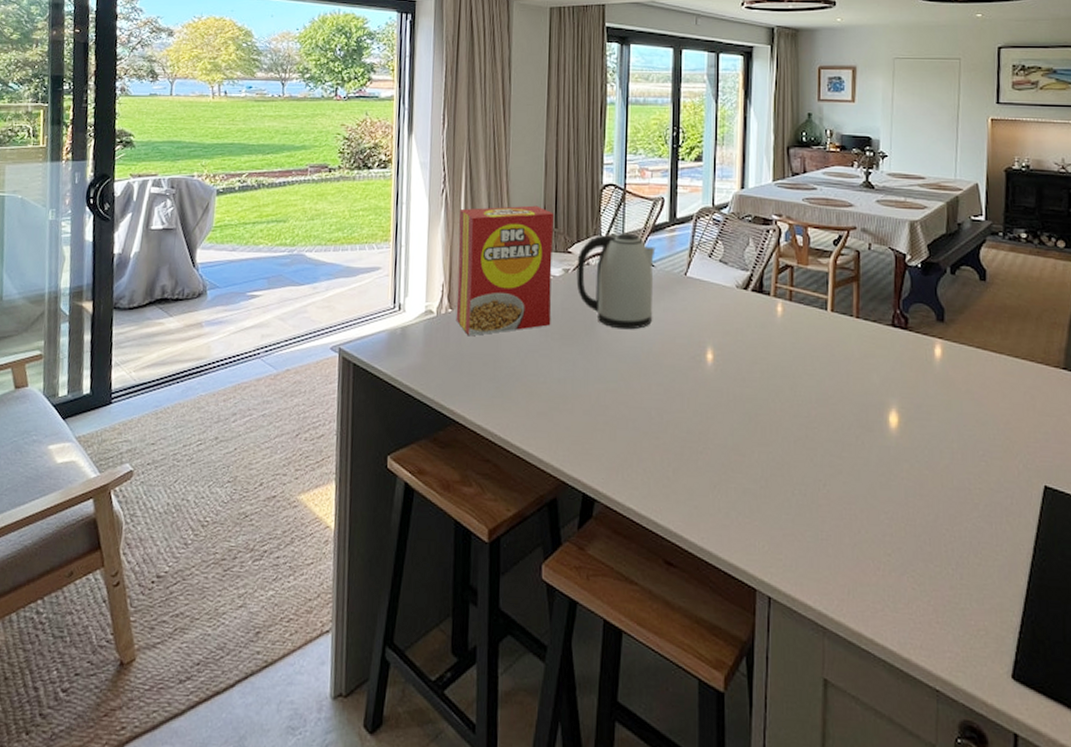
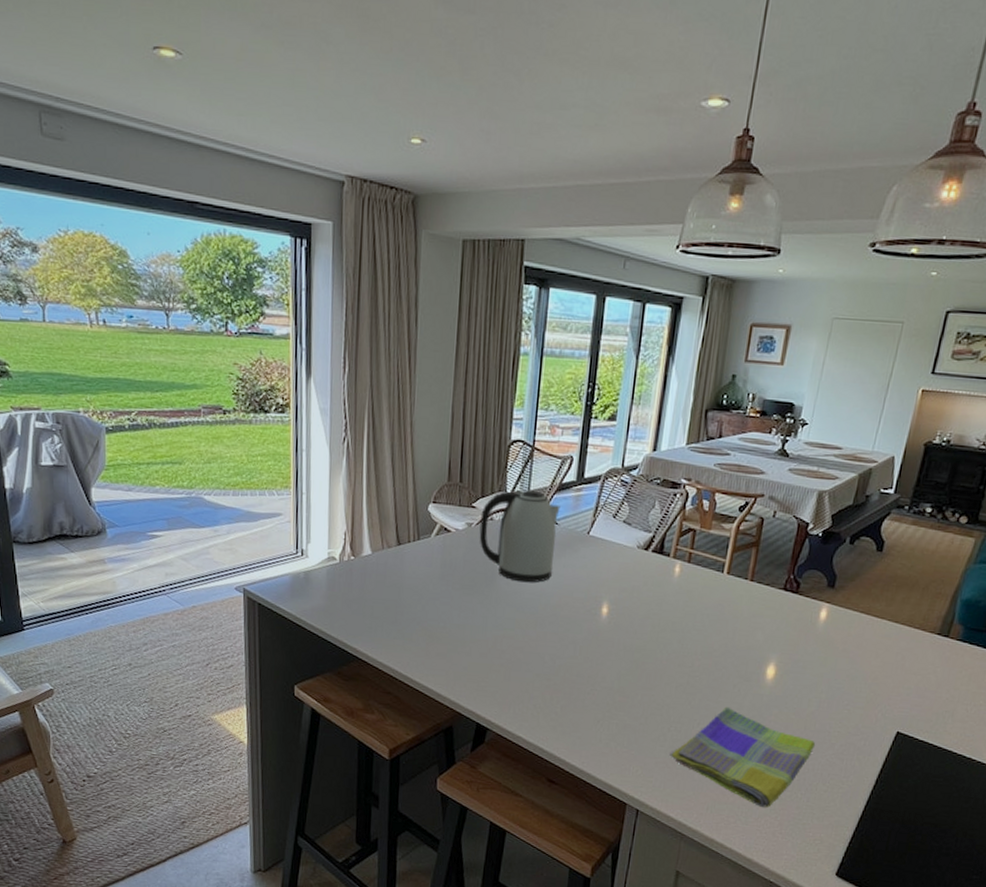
cereal box: present [456,205,554,337] -> none [358,458,459,583]
dish towel: none [797,462,958,588] -> present [670,706,816,807]

